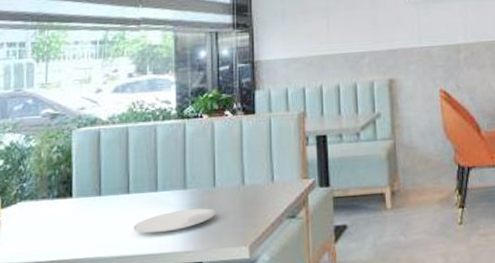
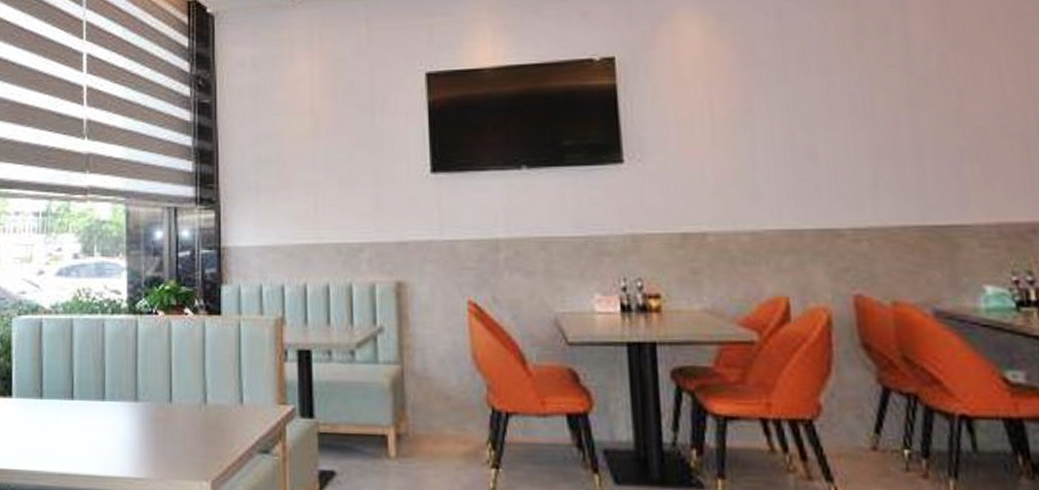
plate: present [133,208,216,234] -> none [77,426,172,452]

